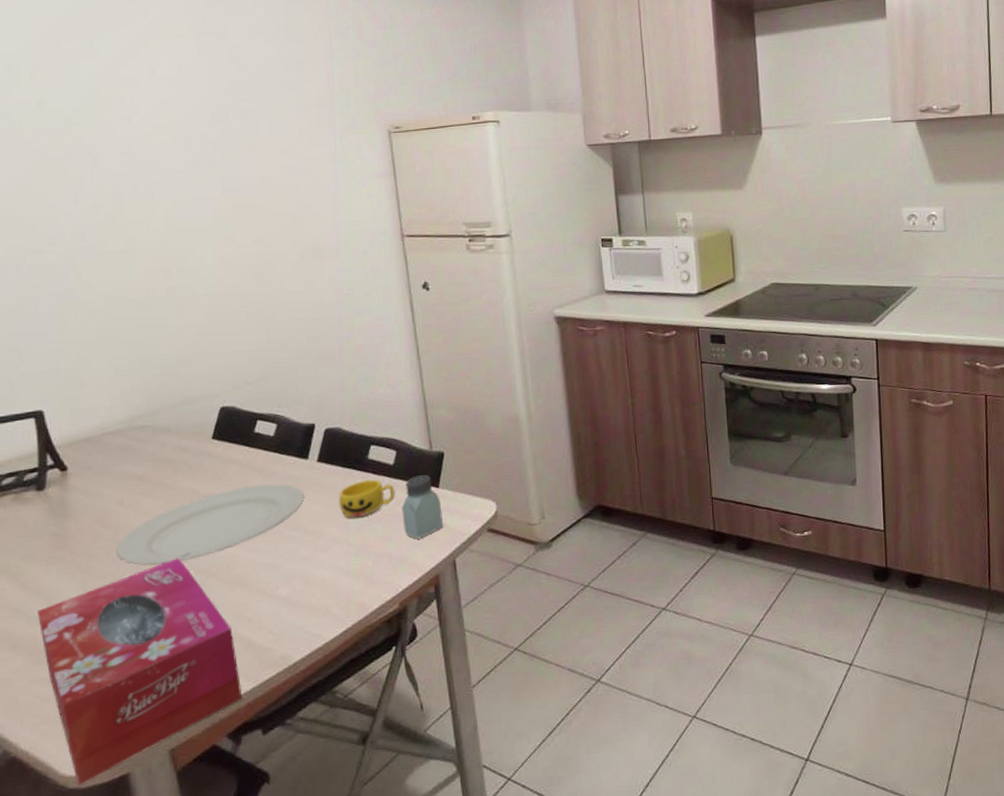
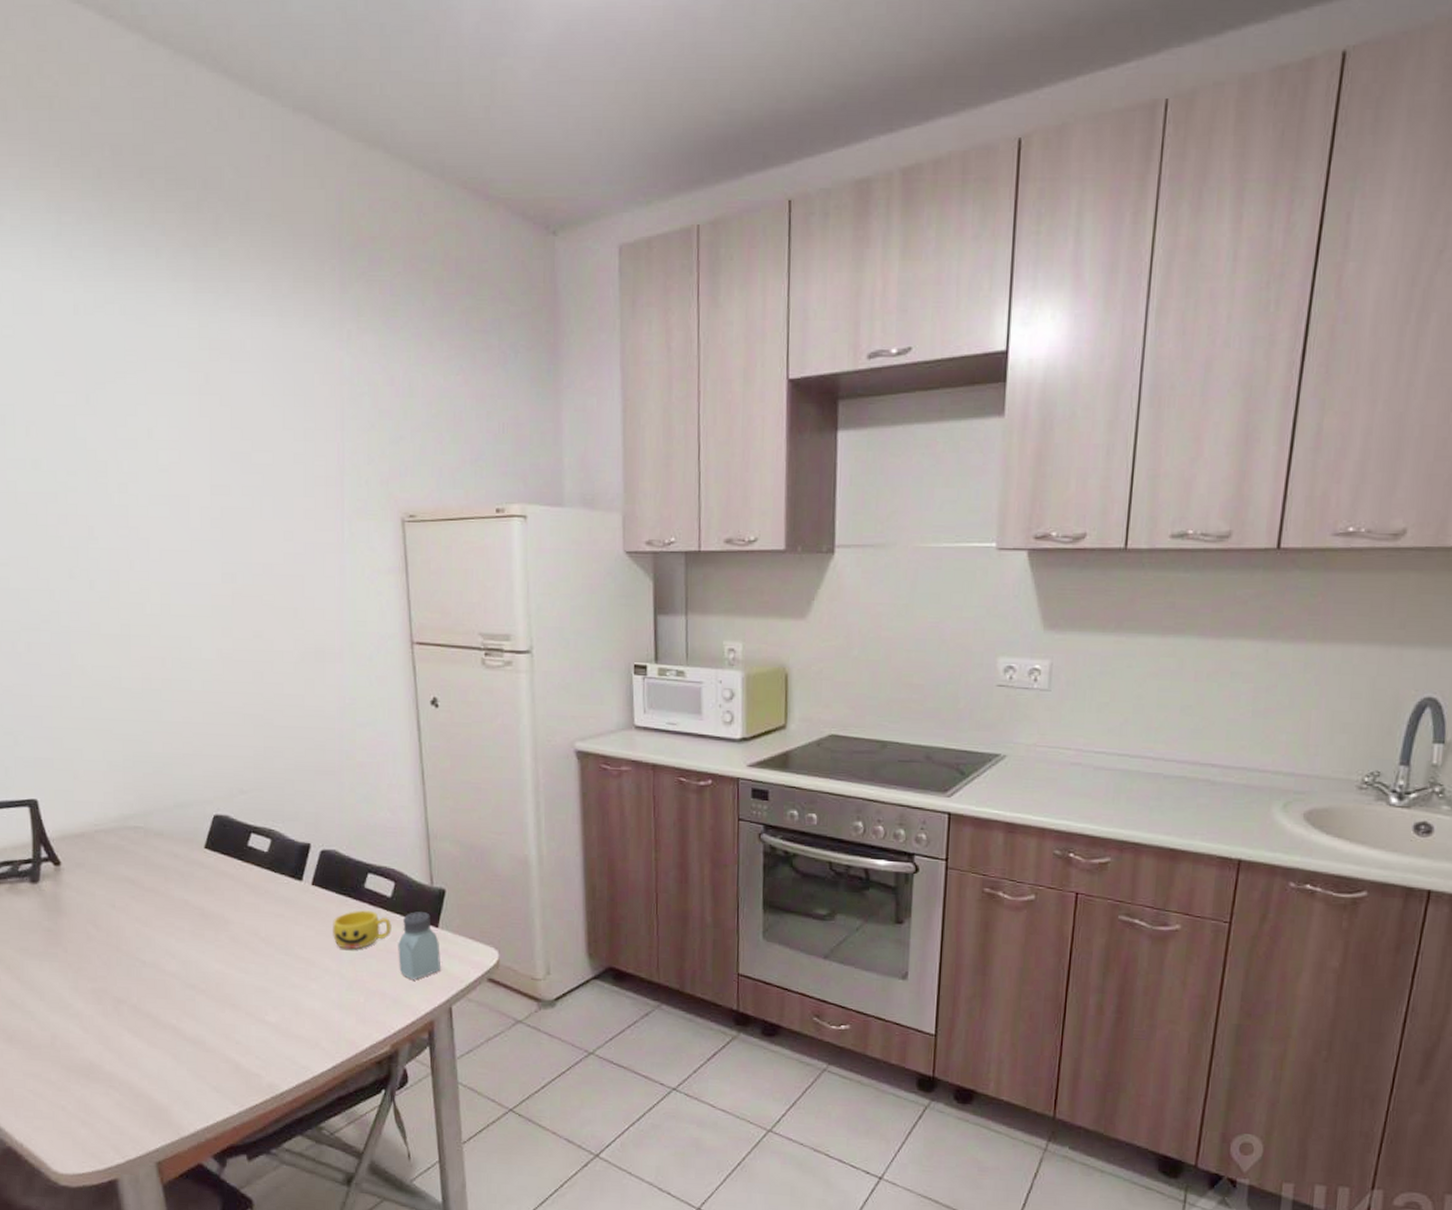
tissue box: present [36,557,243,785] -> none [30,968,229,1184]
plate: present [116,484,305,565] -> none [108,902,297,974]

